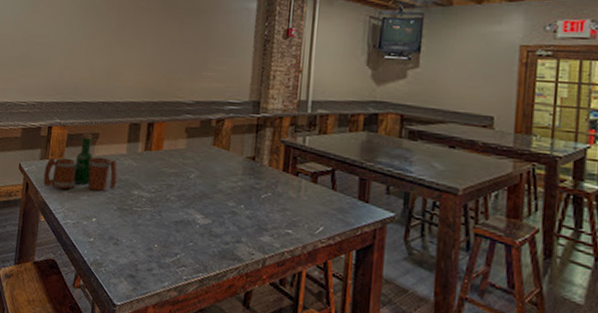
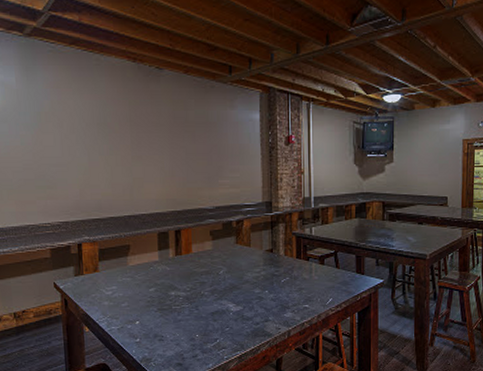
tavern set: present [43,133,118,191] -> none [80,246,153,300]

